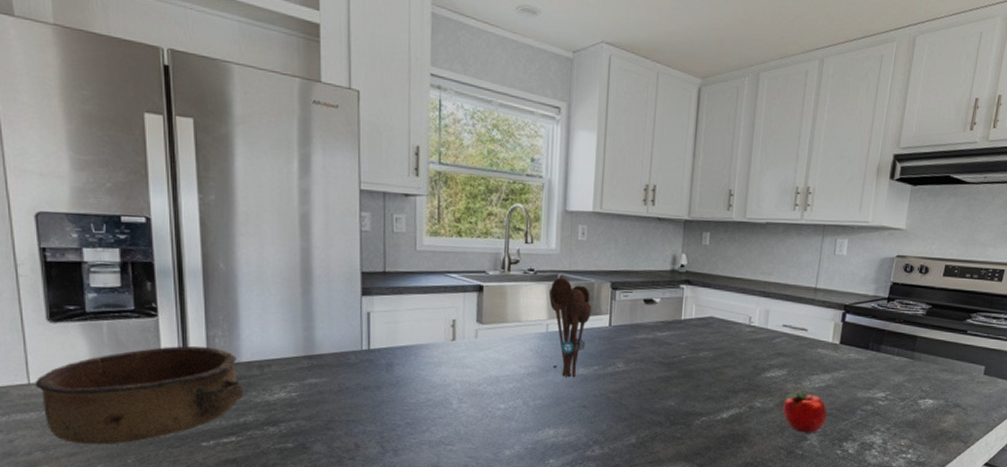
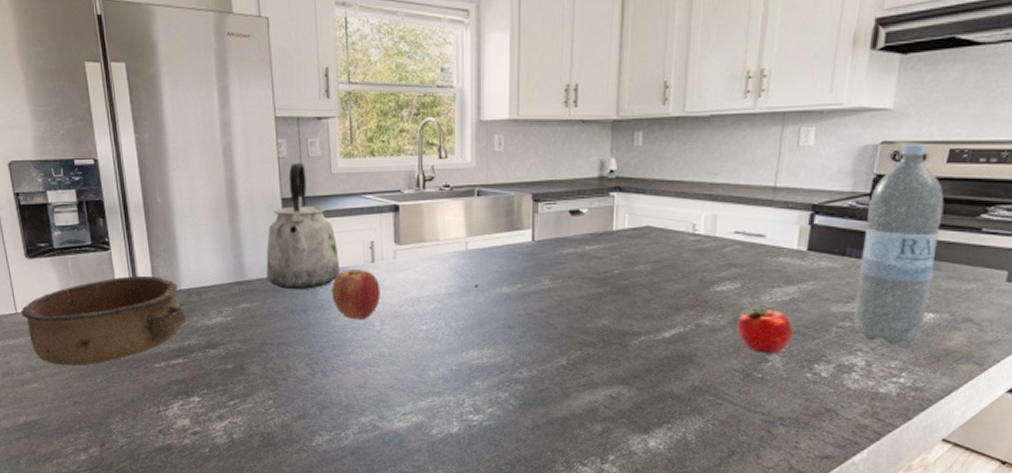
kettle: none [339,237,420,366] -> present [266,163,341,290]
apple: none [409,347,460,397] -> present [332,269,380,319]
utensil holder: present [549,277,592,378] -> none [467,192,513,297]
water bottle: none [874,259,941,426] -> present [854,144,944,345]

